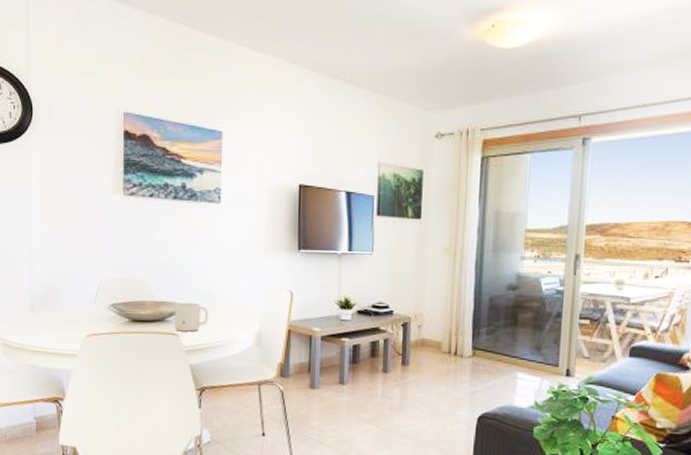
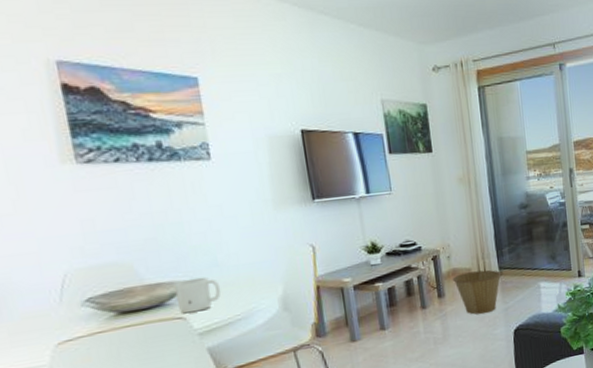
basket: none [419,345,474,391] -> present [452,270,502,315]

